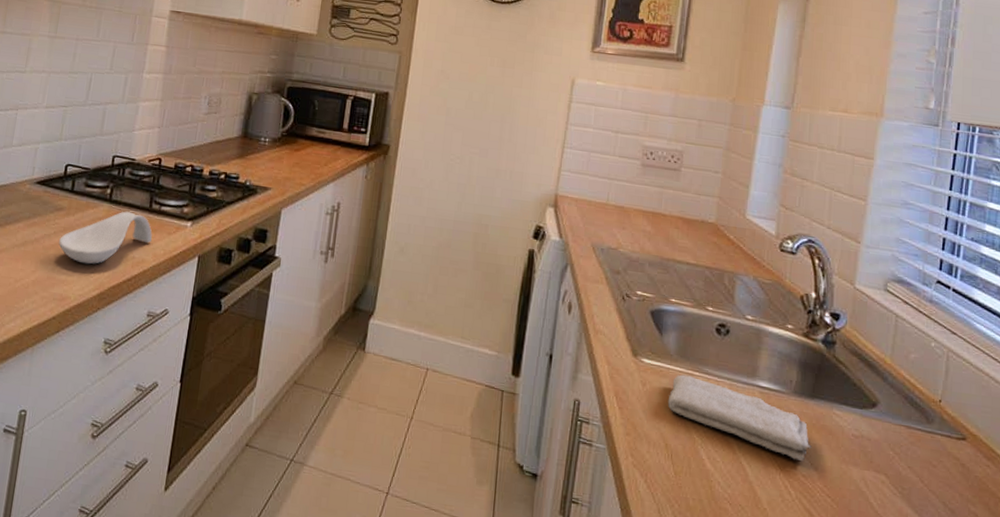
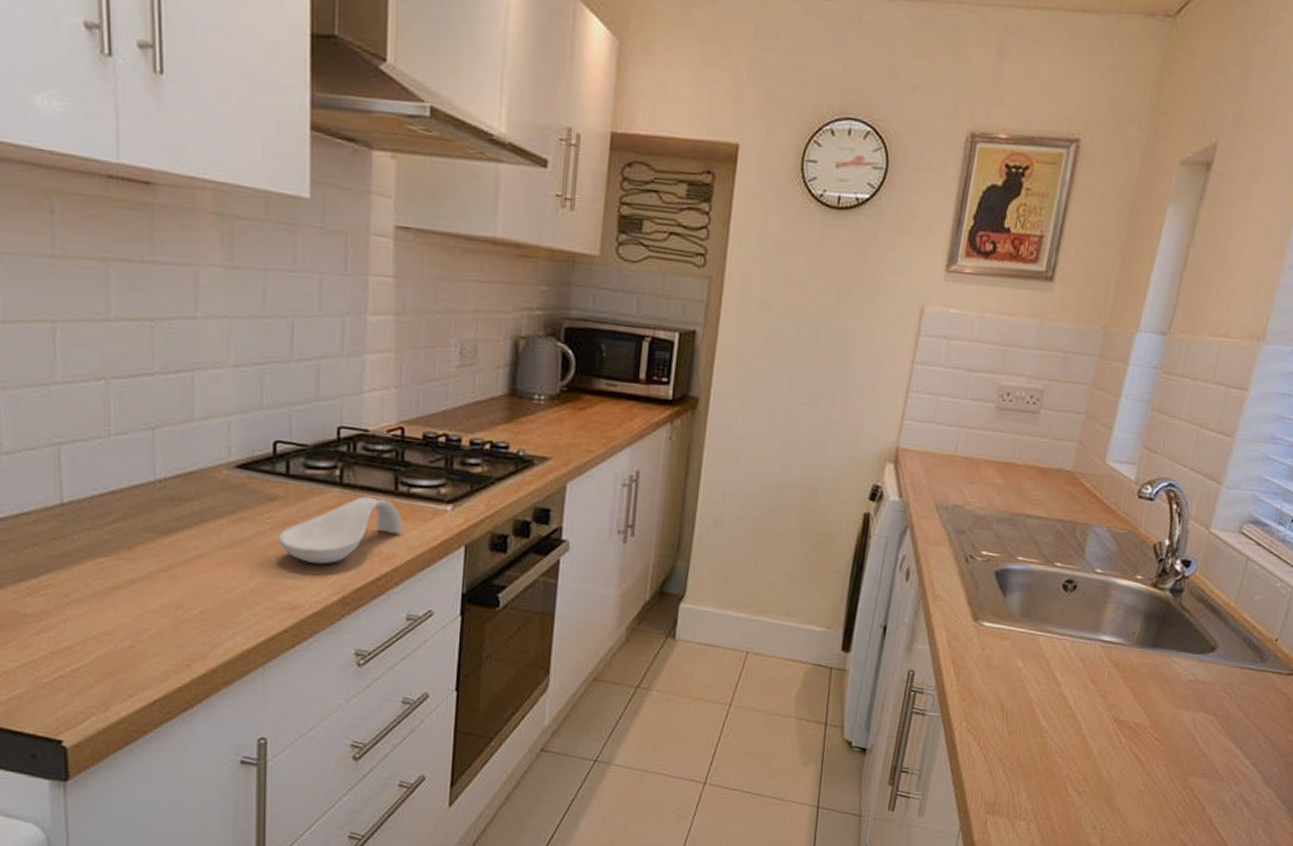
washcloth: present [667,374,812,462] -> none [1006,635,1147,711]

